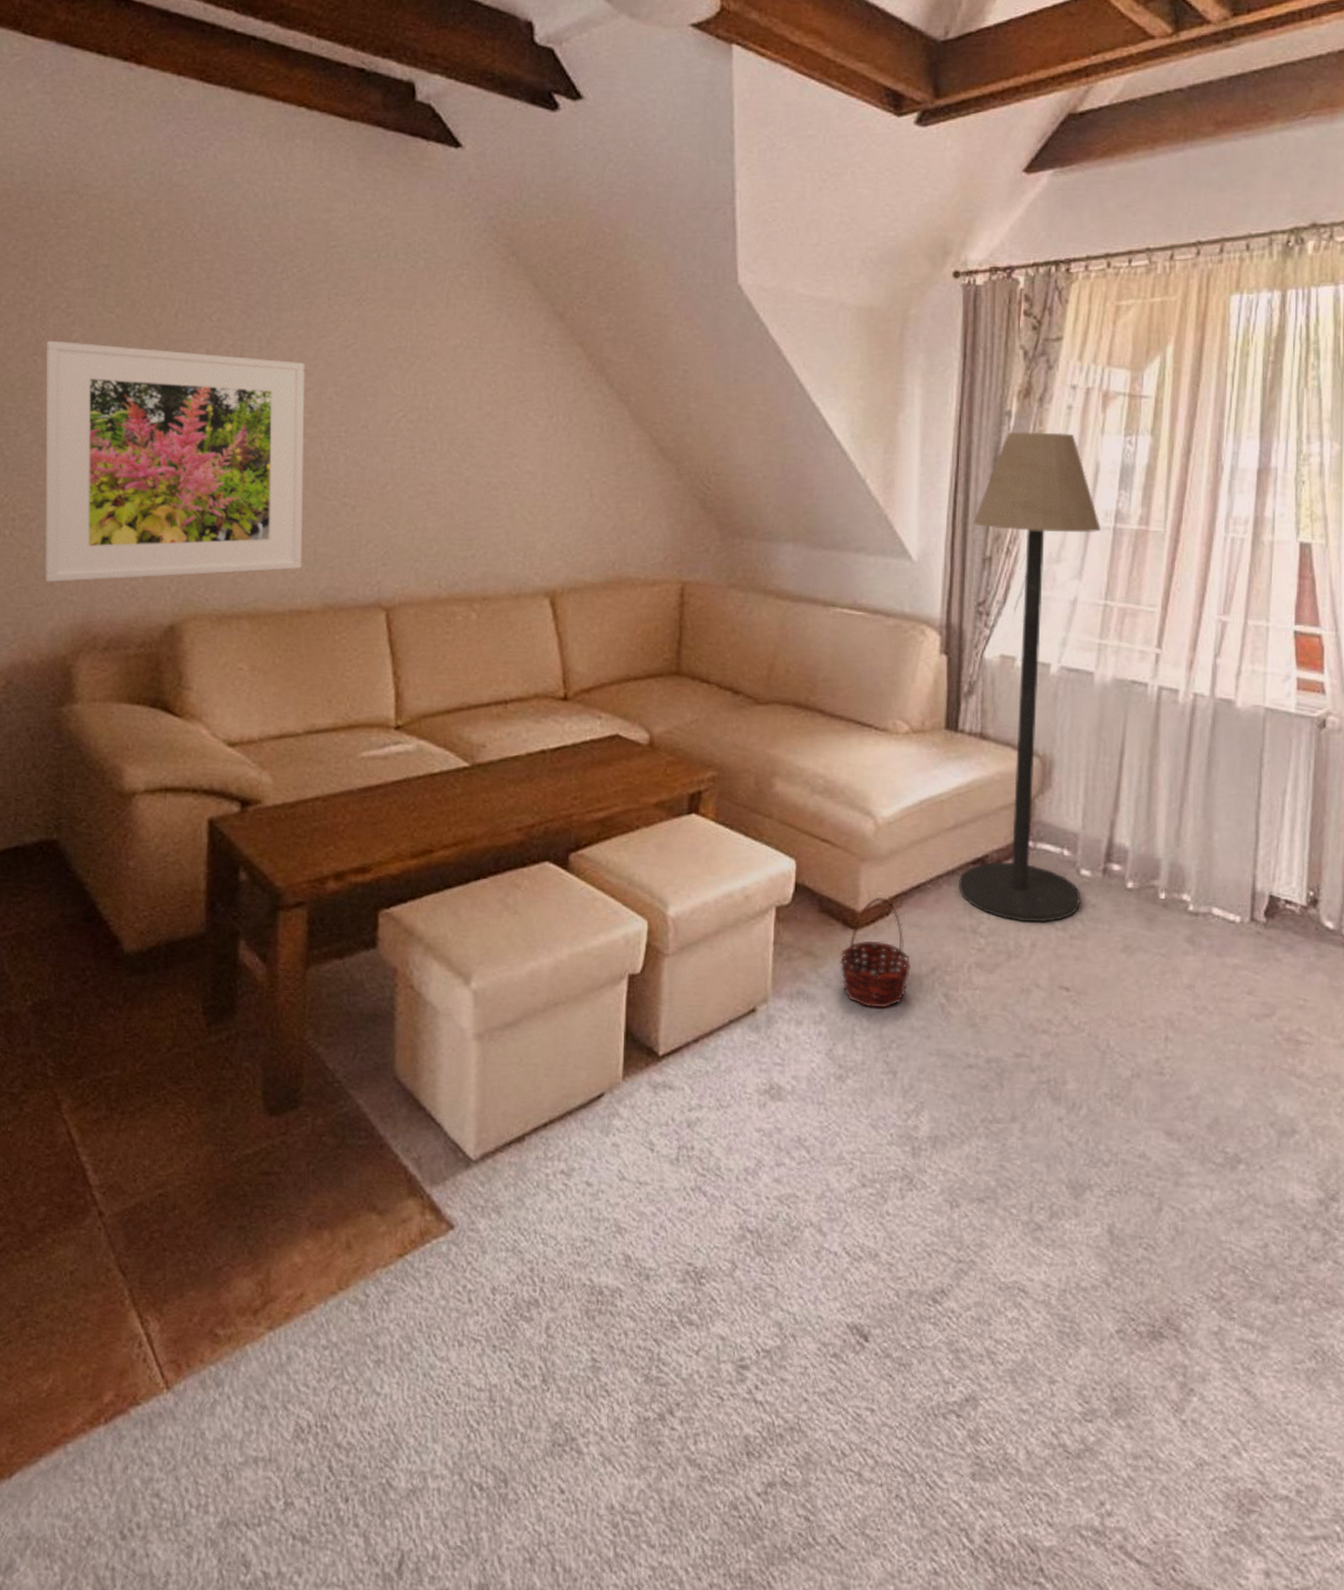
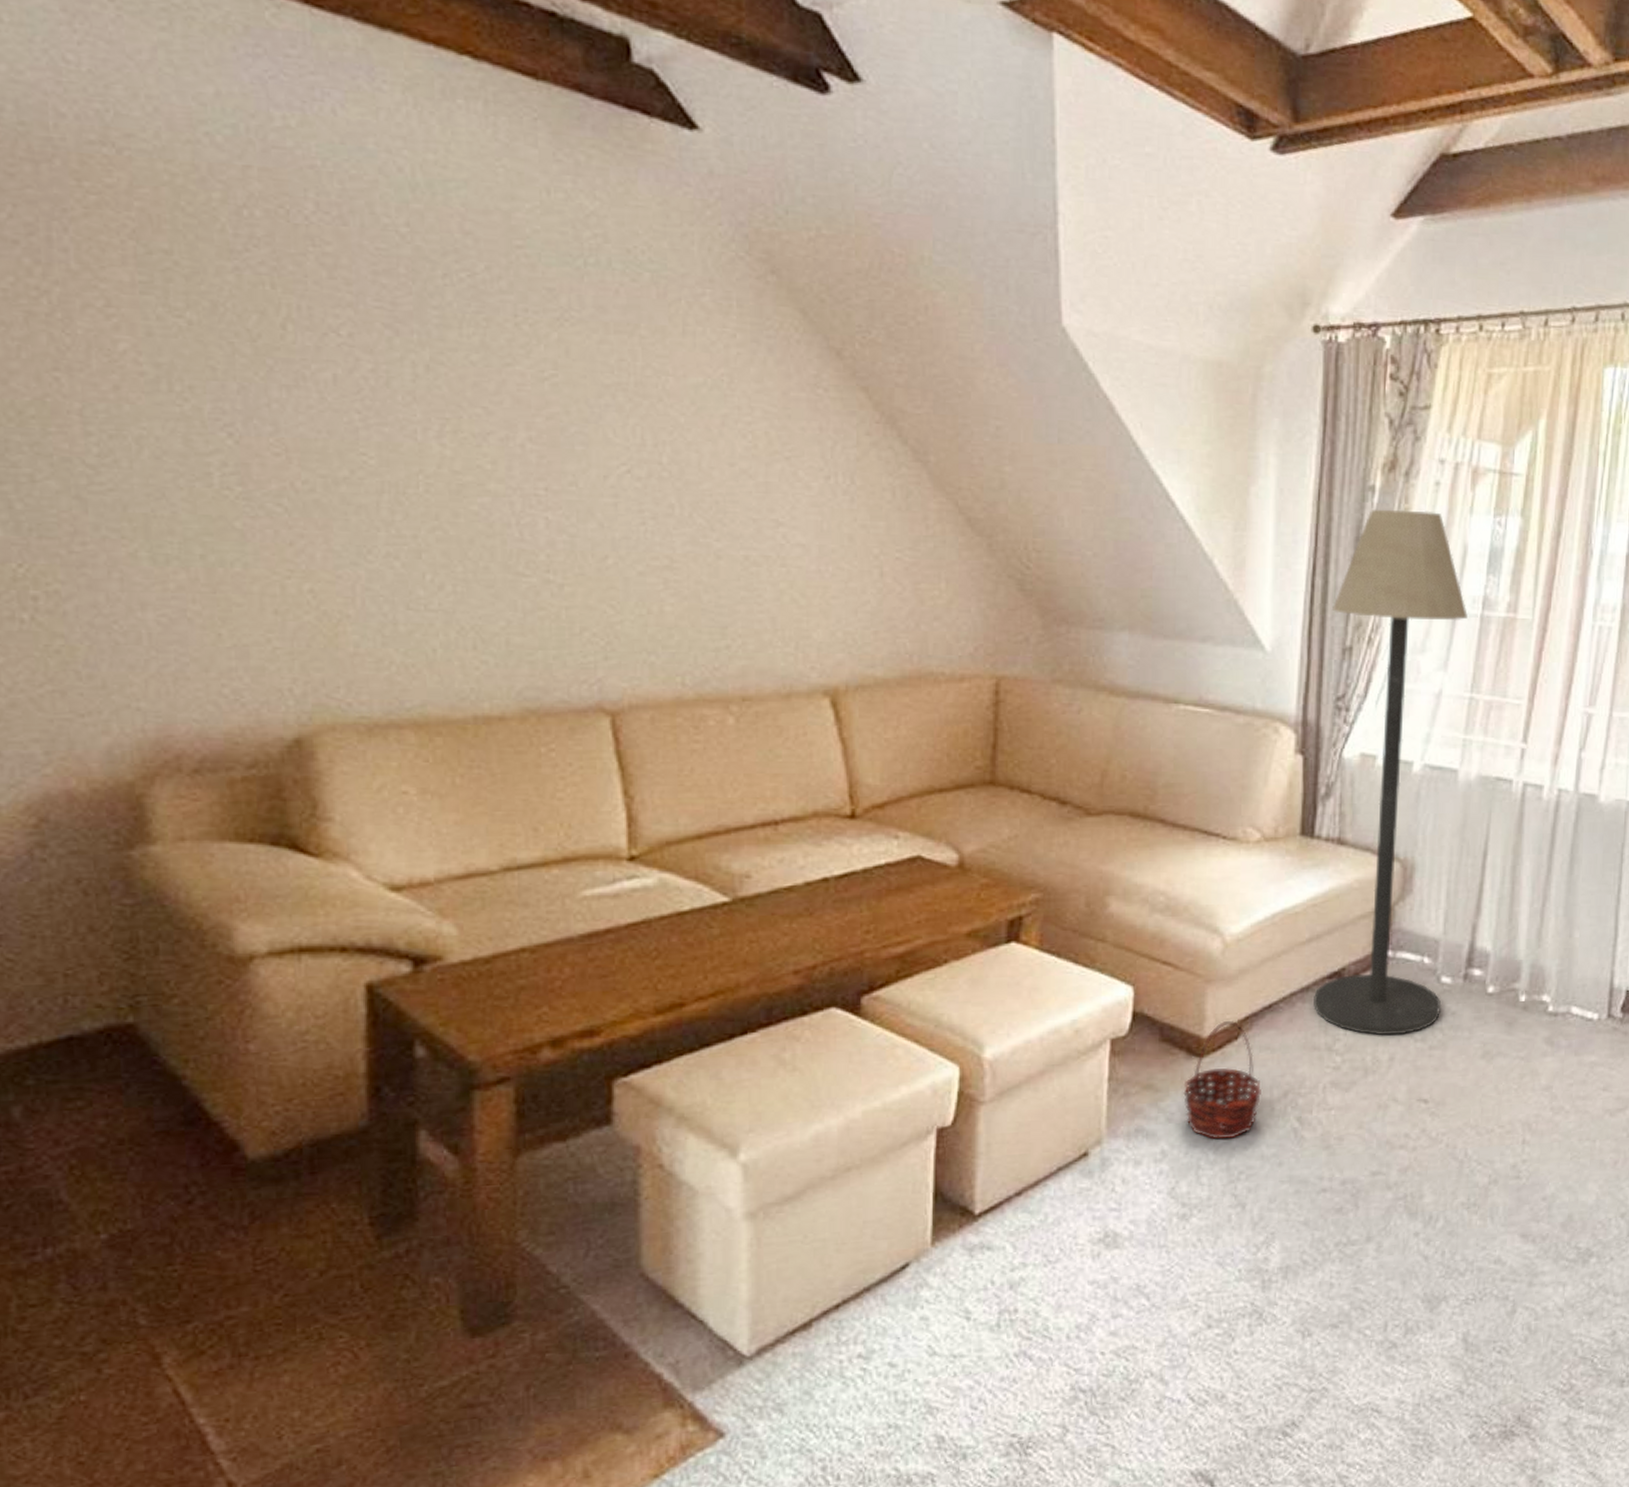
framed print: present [45,340,305,582] -> none [75,351,490,683]

